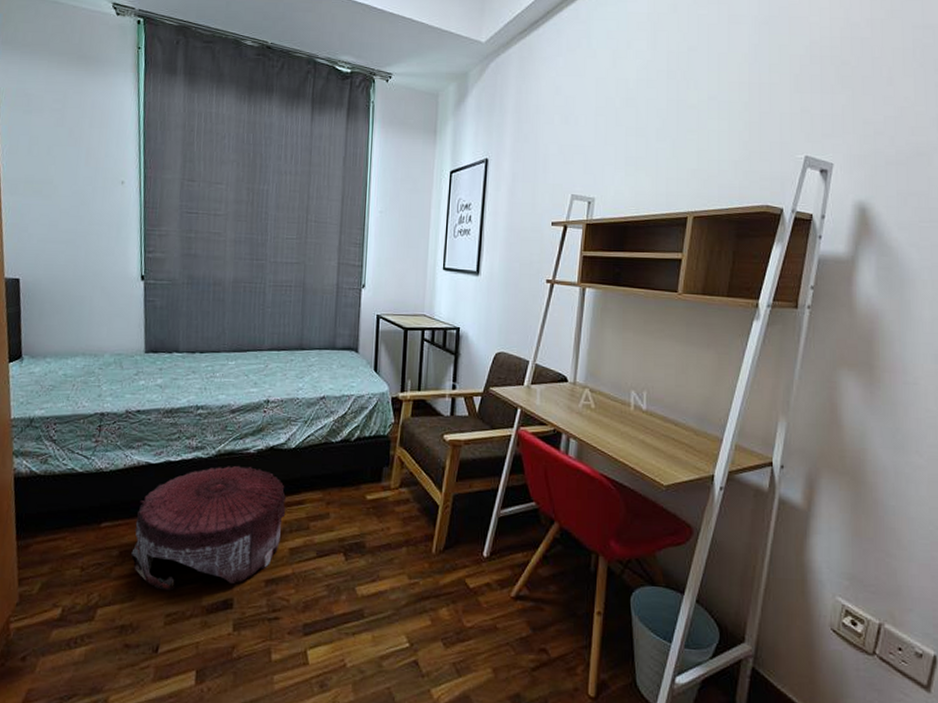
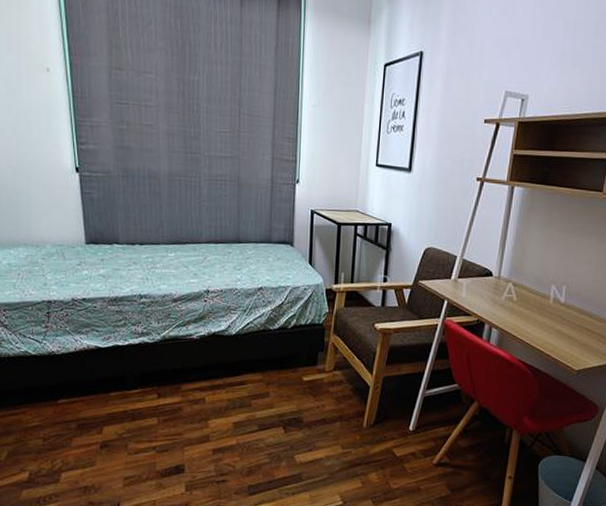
pouf: present [131,465,286,591] -> none [88,349,229,458]

